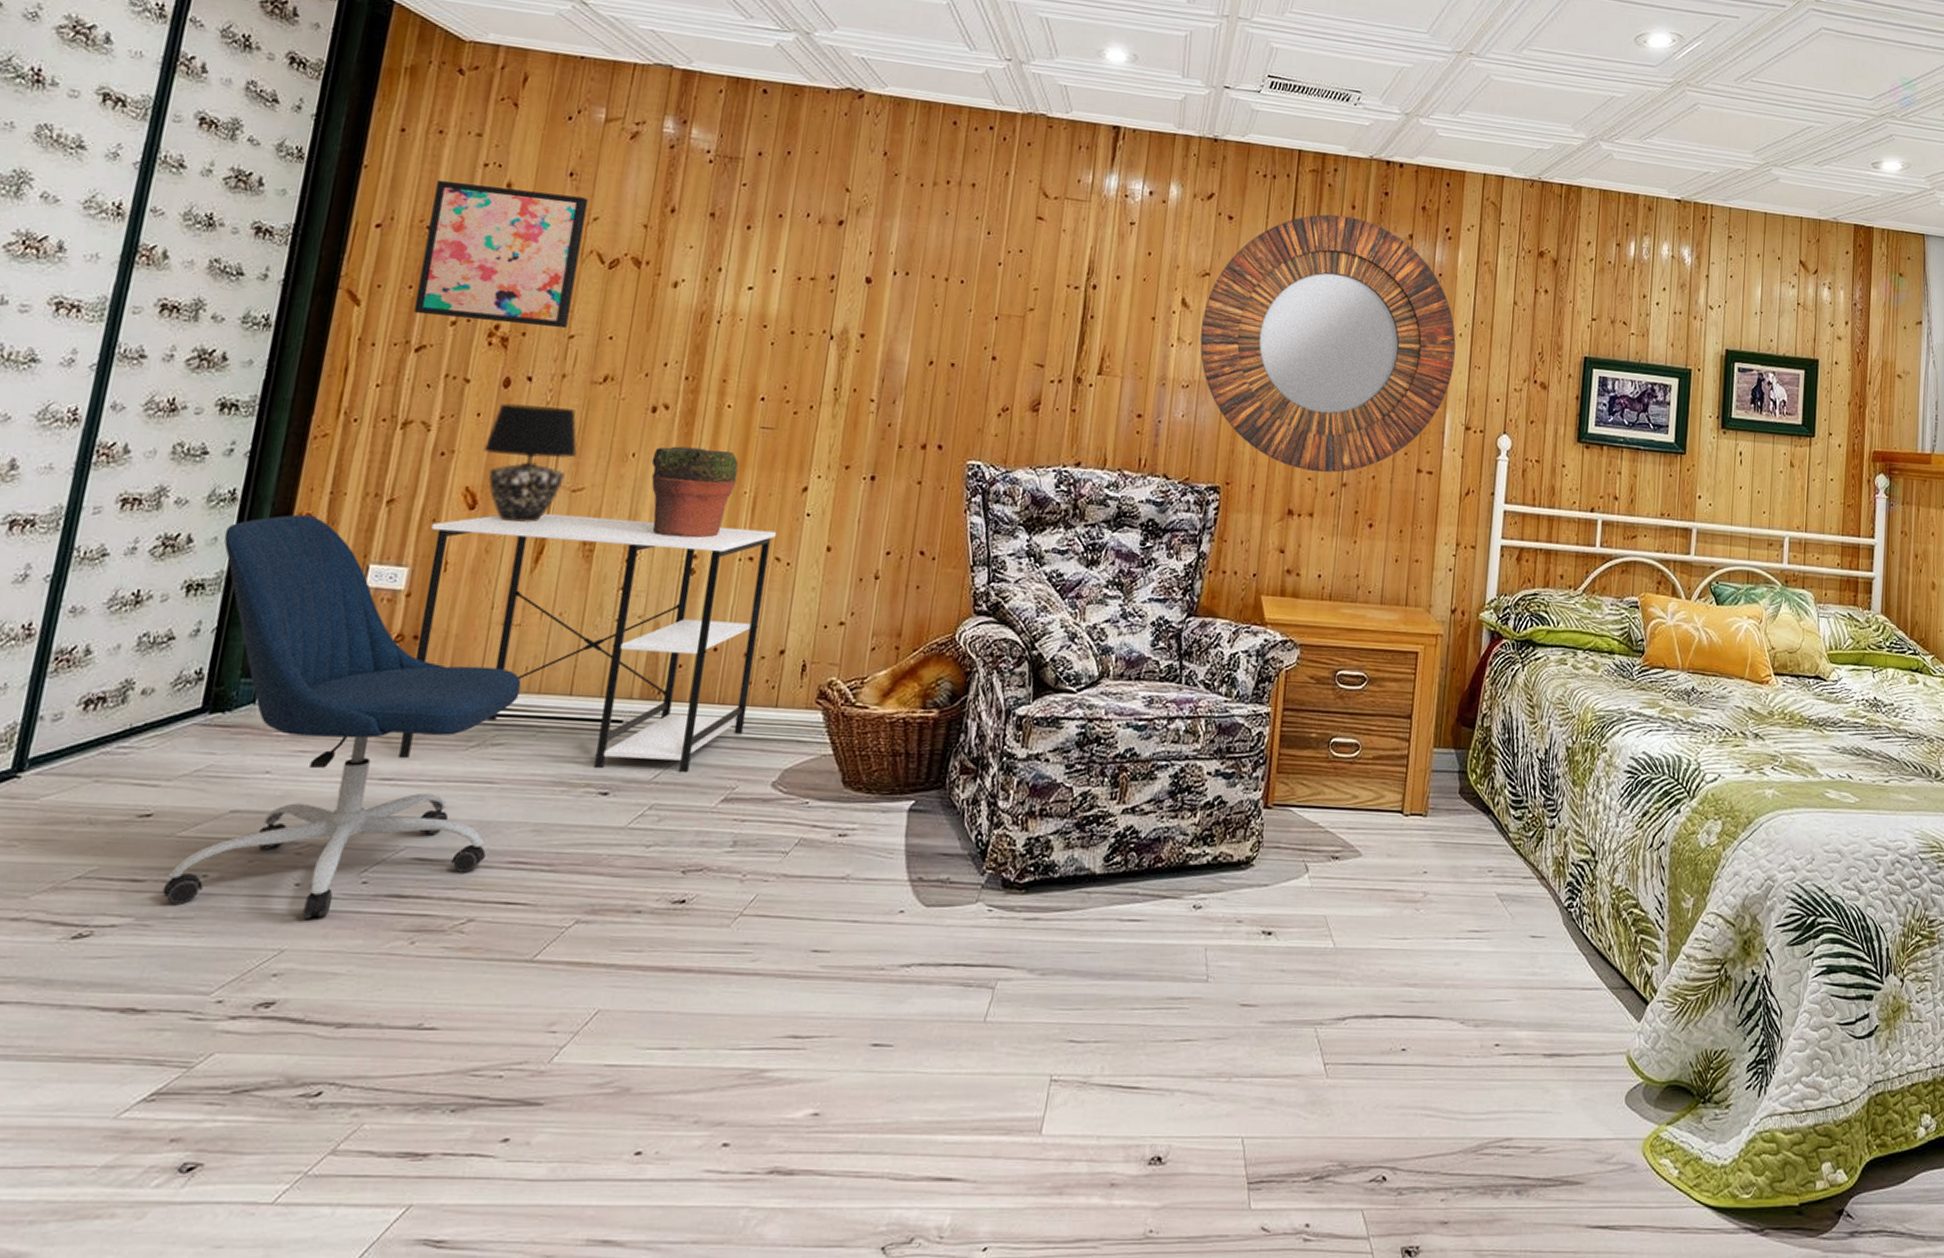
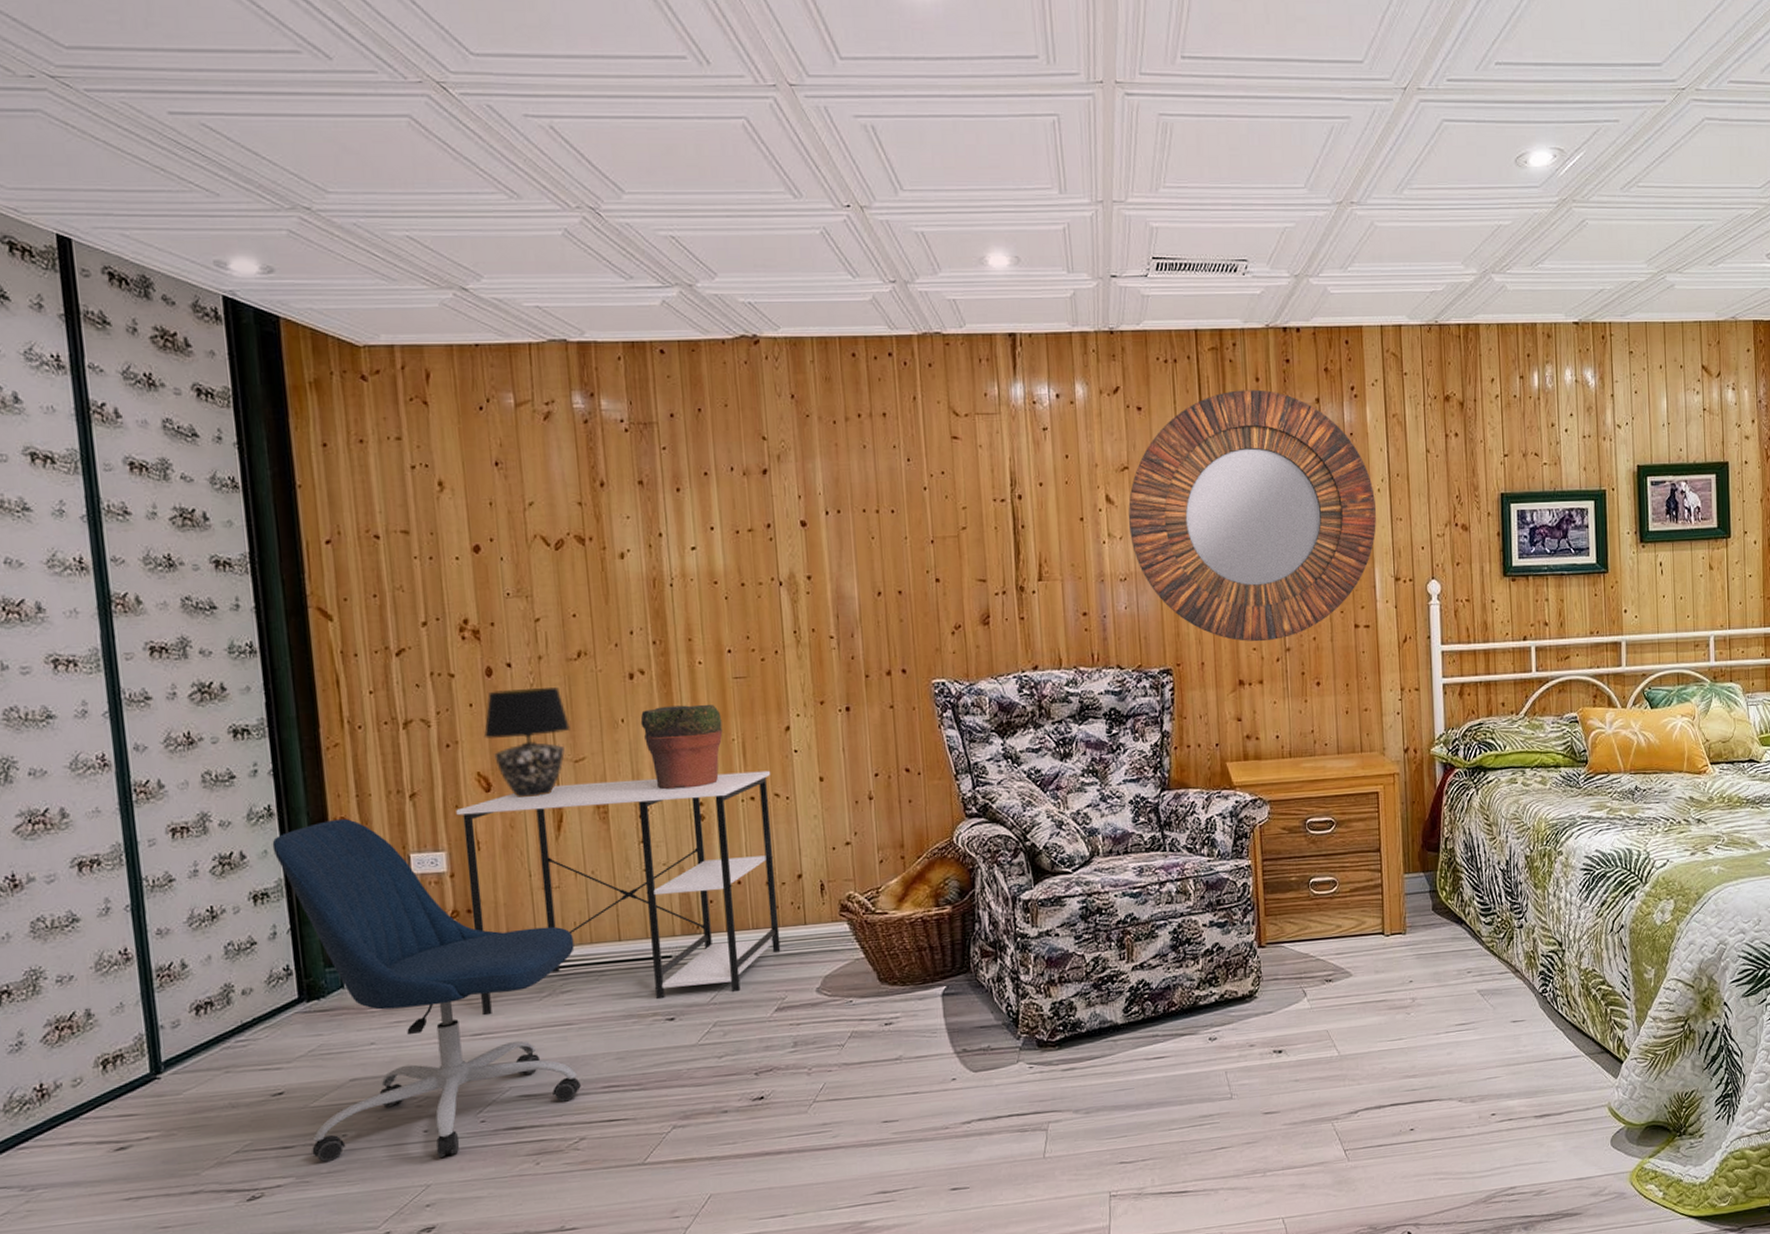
wall art: present [413,181,589,329] -> none [372,485,531,620]

